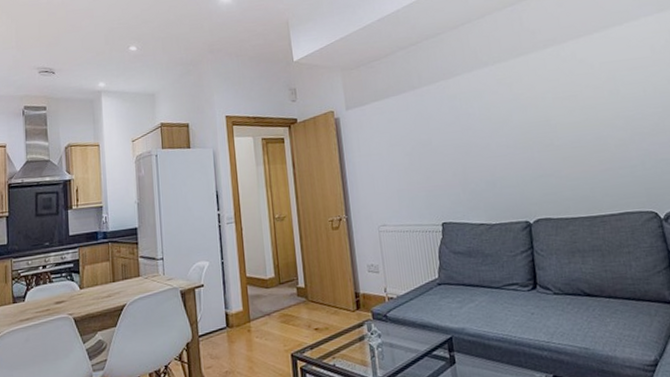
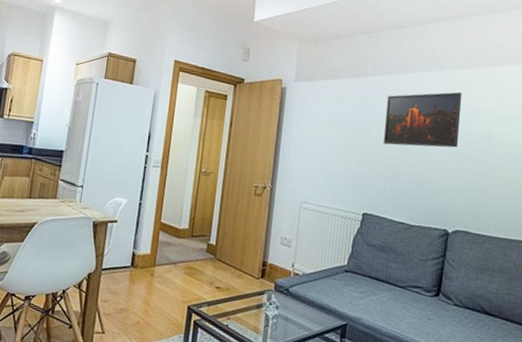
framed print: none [439,83,520,151] -> present [383,92,463,148]

